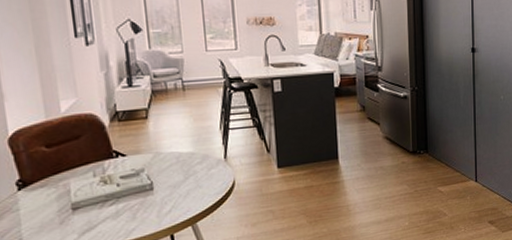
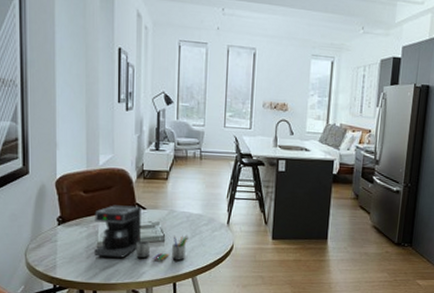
coffee maker: none [63,153,182,220] -> present [94,205,189,261]

